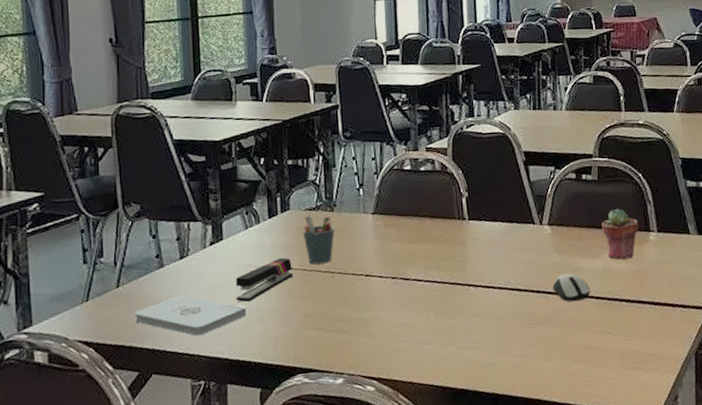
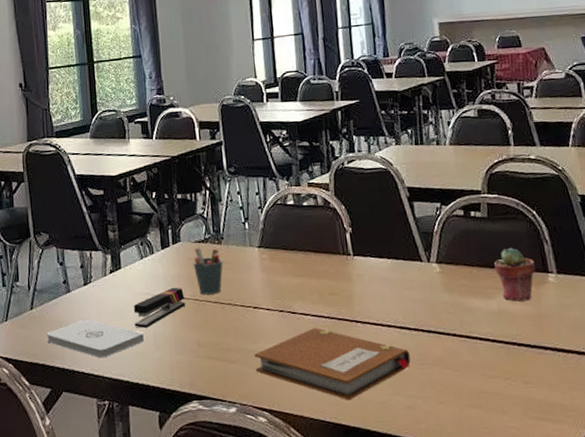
notebook: none [364,293,520,364] -> present [254,328,411,400]
computer mouse: present [552,273,590,302] -> none [444,314,485,344]

